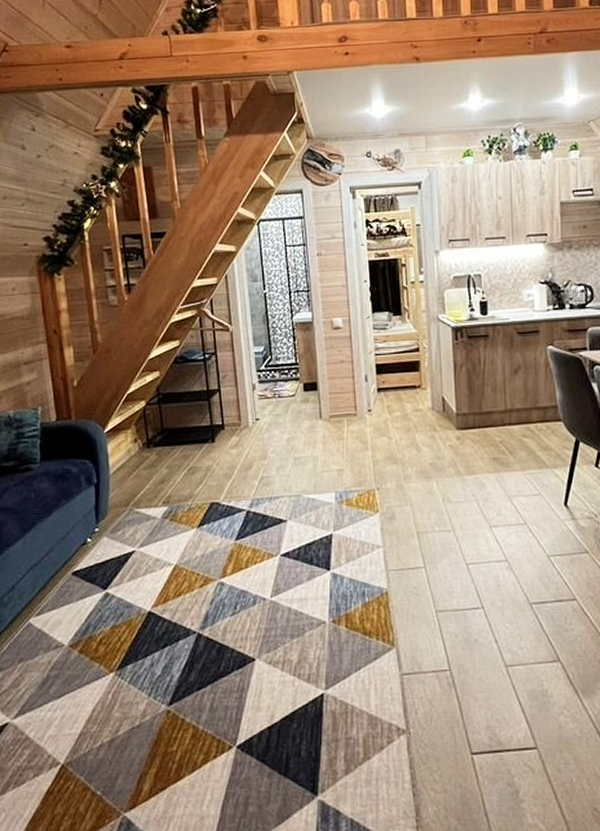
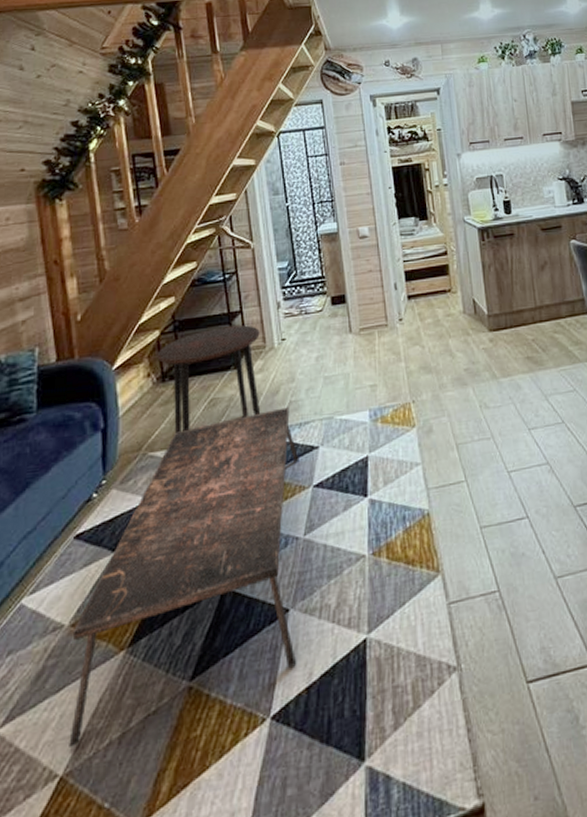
coffee table: none [68,482,269,744] -> present [69,407,300,749]
side table: none [143,403,236,494] -> present [157,325,261,433]

